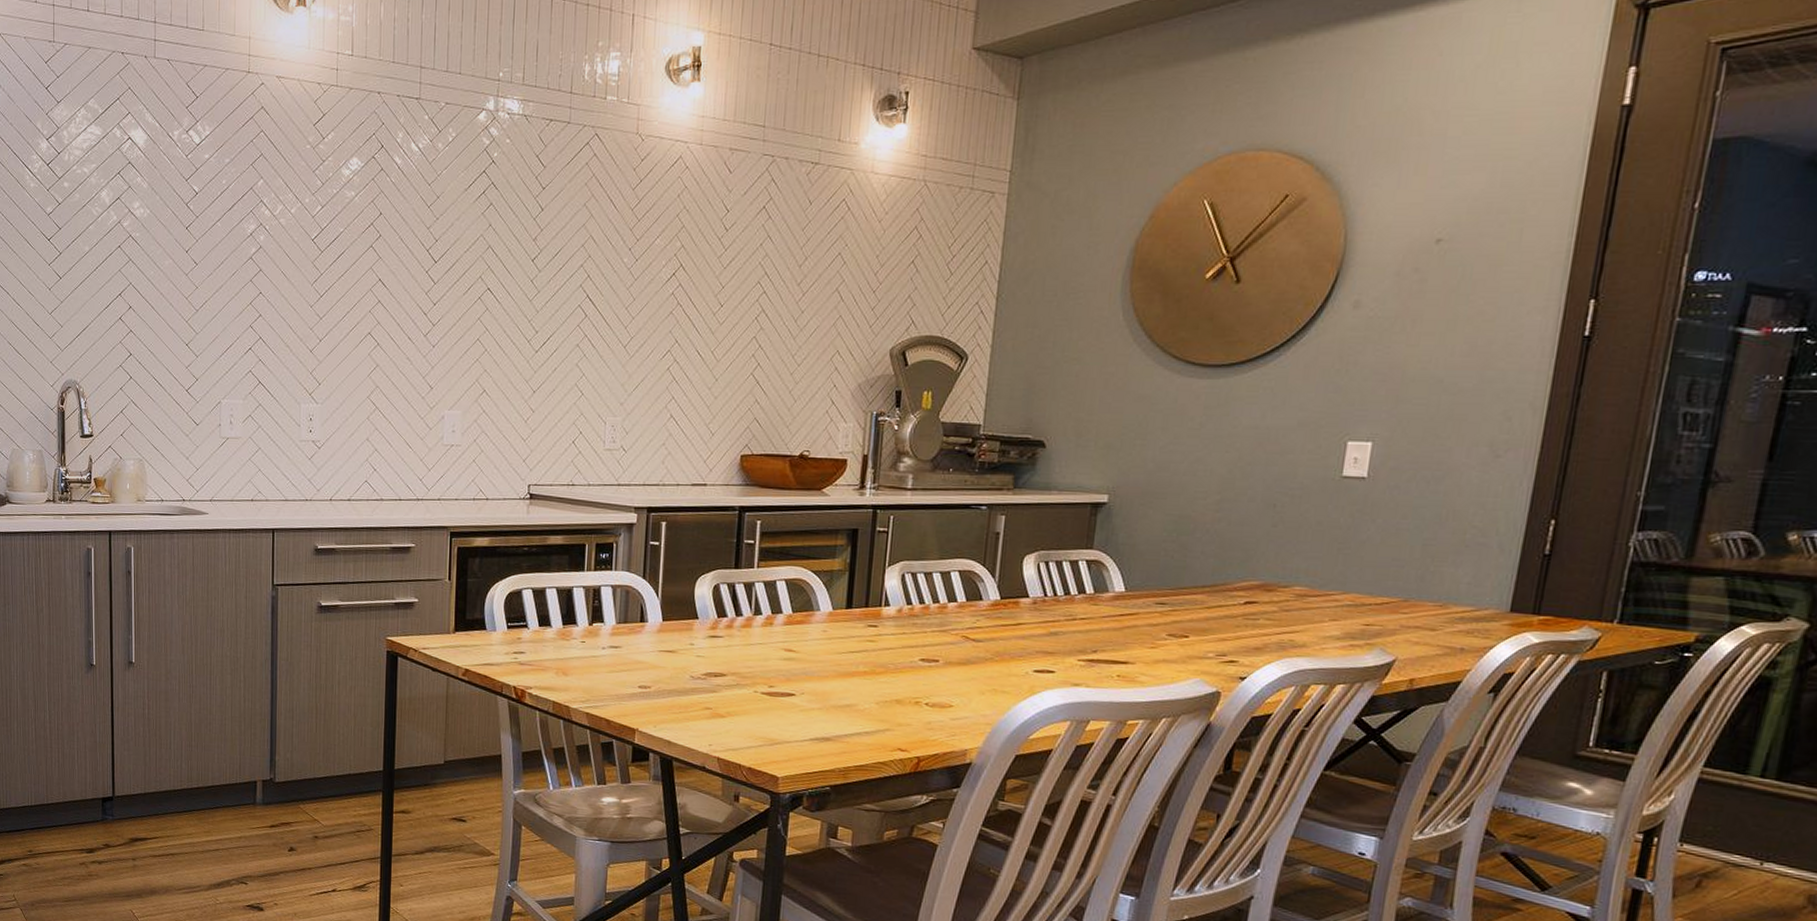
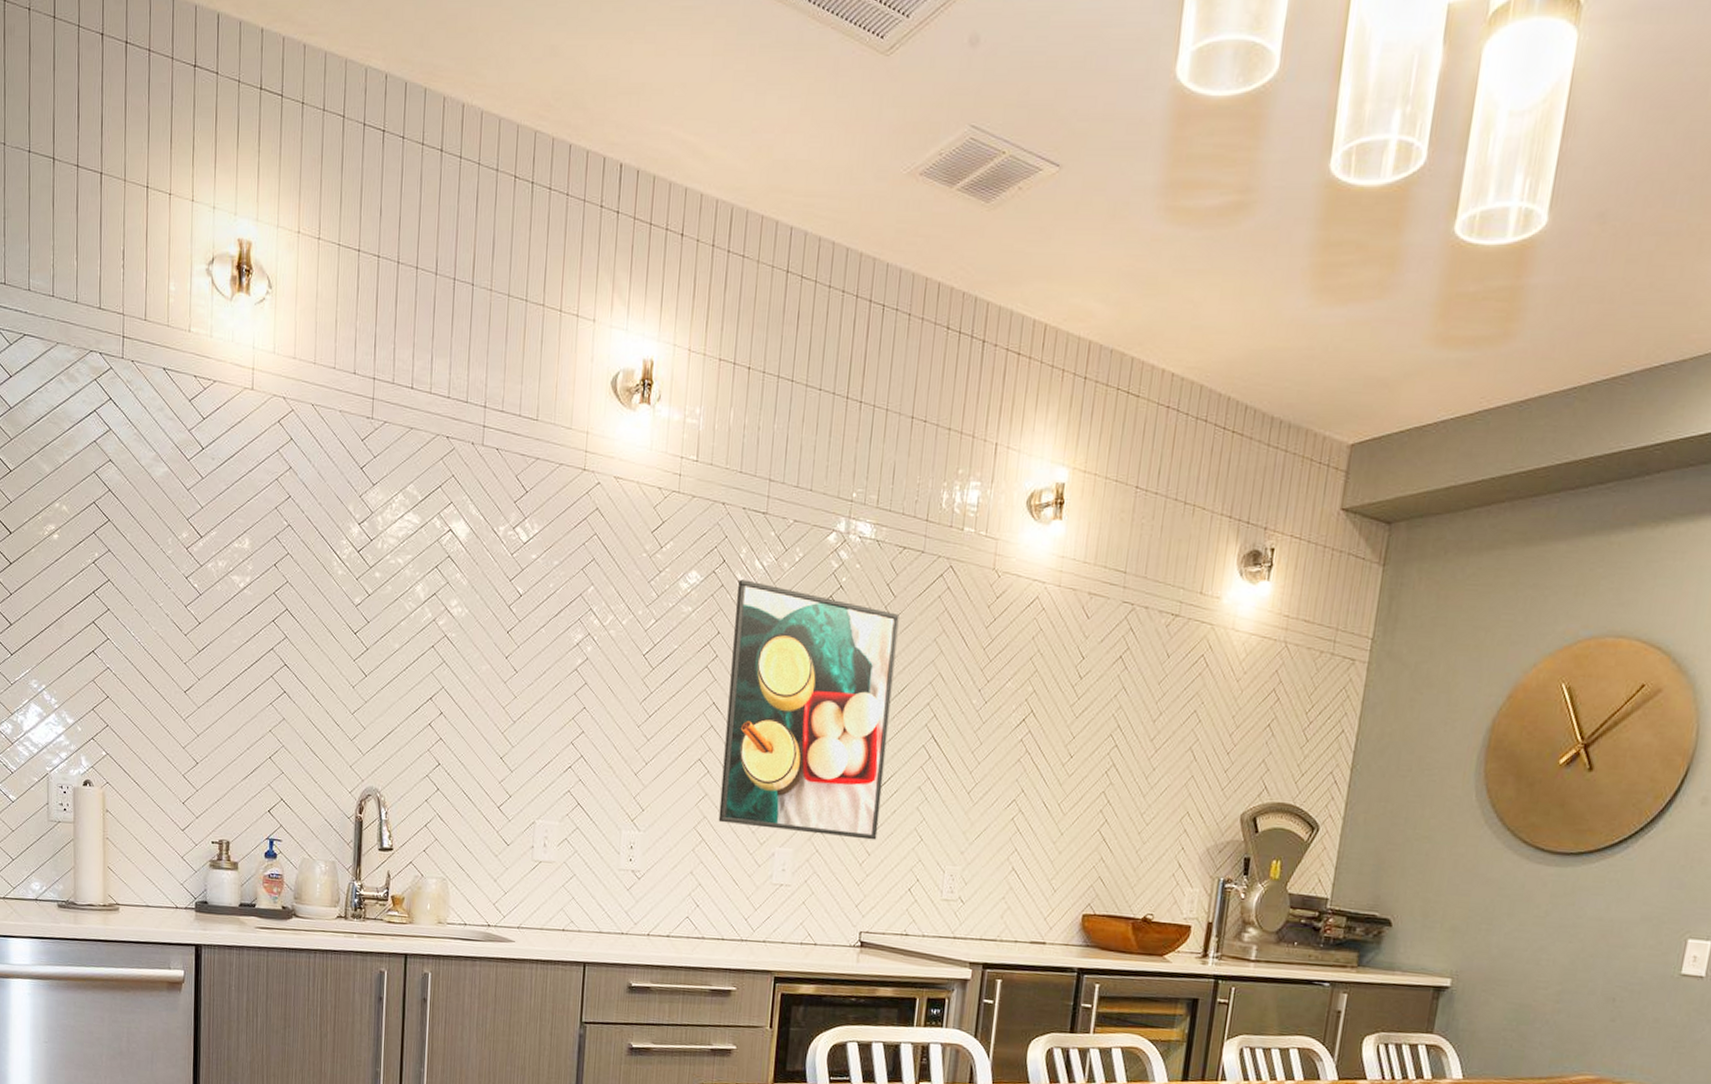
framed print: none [390,162,550,398] -> present [718,579,899,840]

